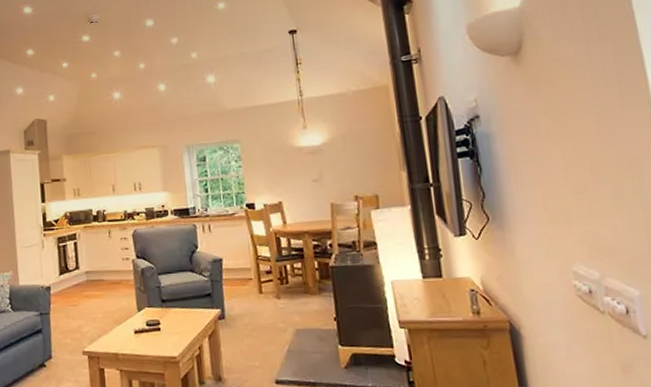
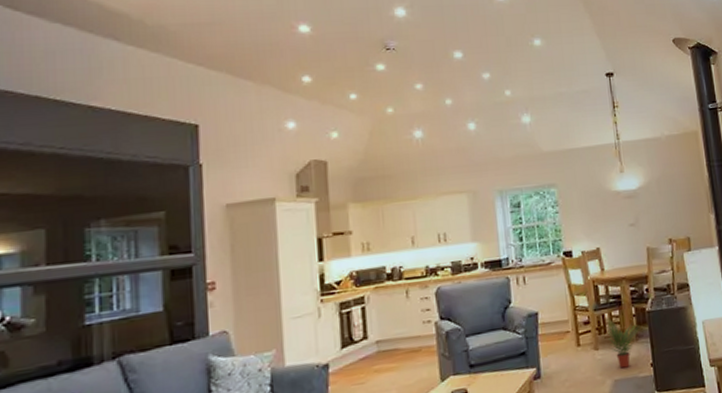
potted plant: none [287,269,323,319] -> present [605,317,640,369]

